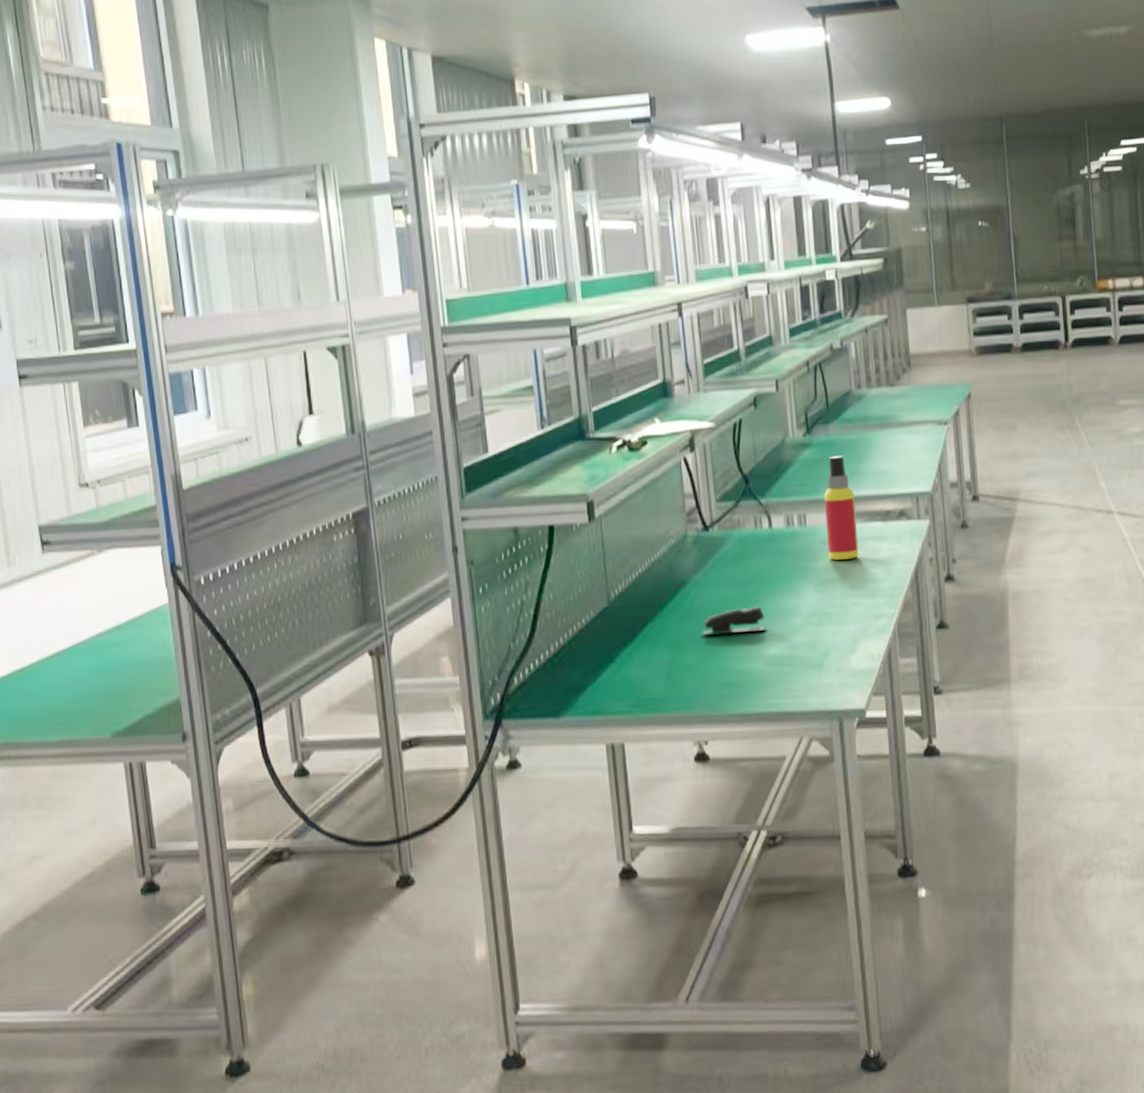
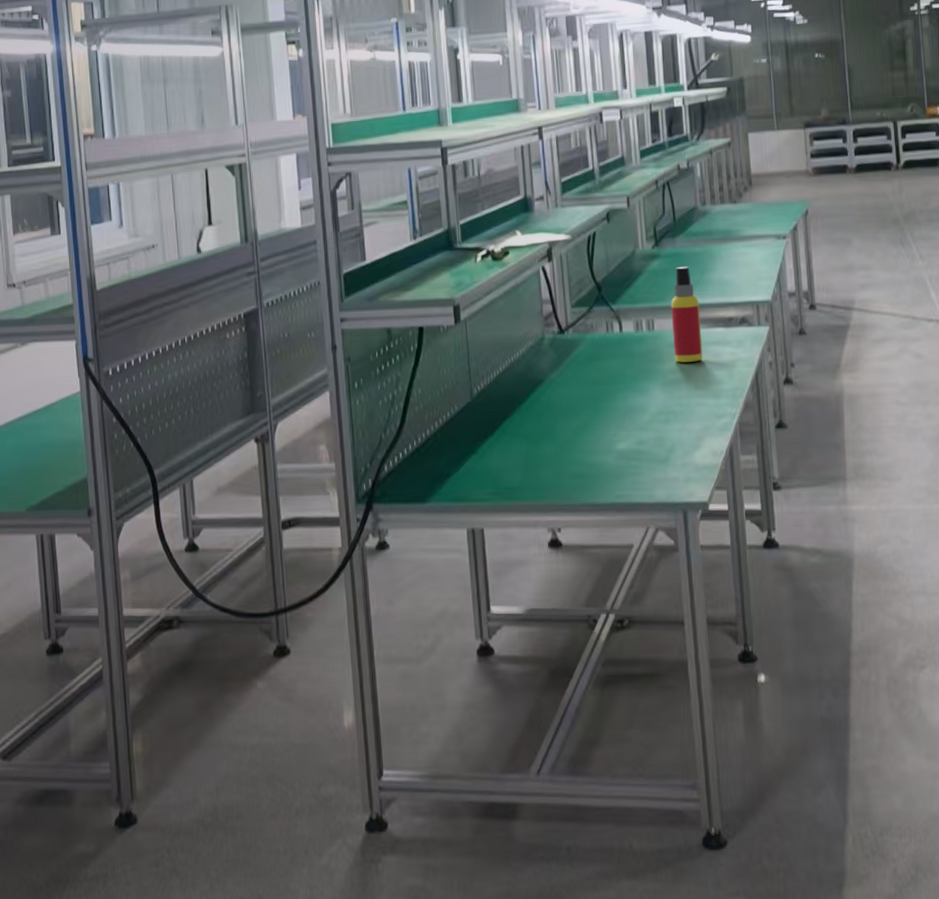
stapler: present [702,606,766,635] -> none [557,404,616,430]

